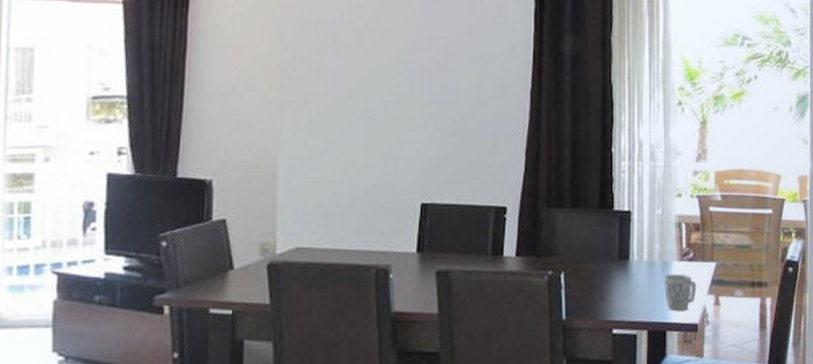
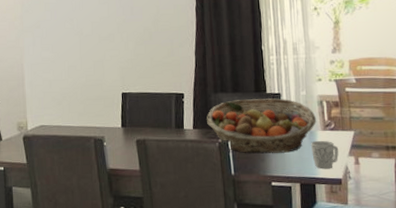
fruit basket: none [535,217,672,291] -> present [207,98,316,154]

